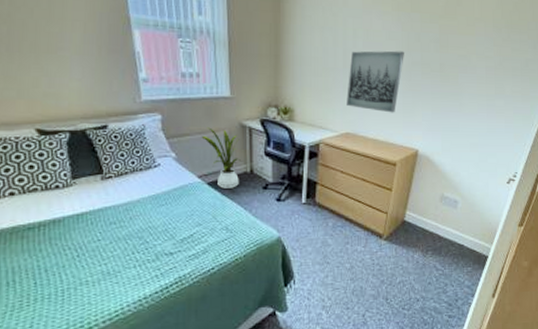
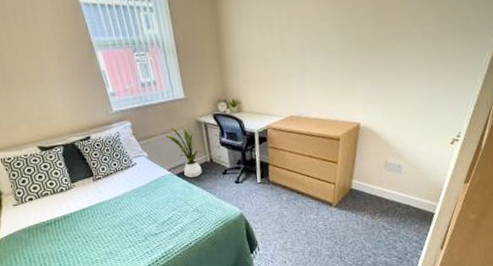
wall art: present [347,50,404,113] -> none [287,30,339,92]

